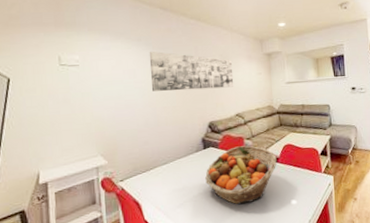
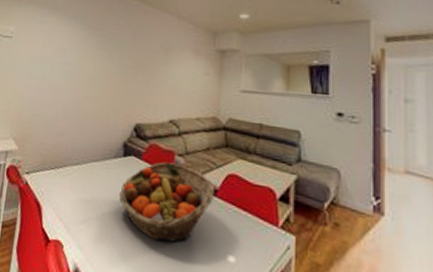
wall art: present [149,51,234,91] -> none [78,30,175,86]

